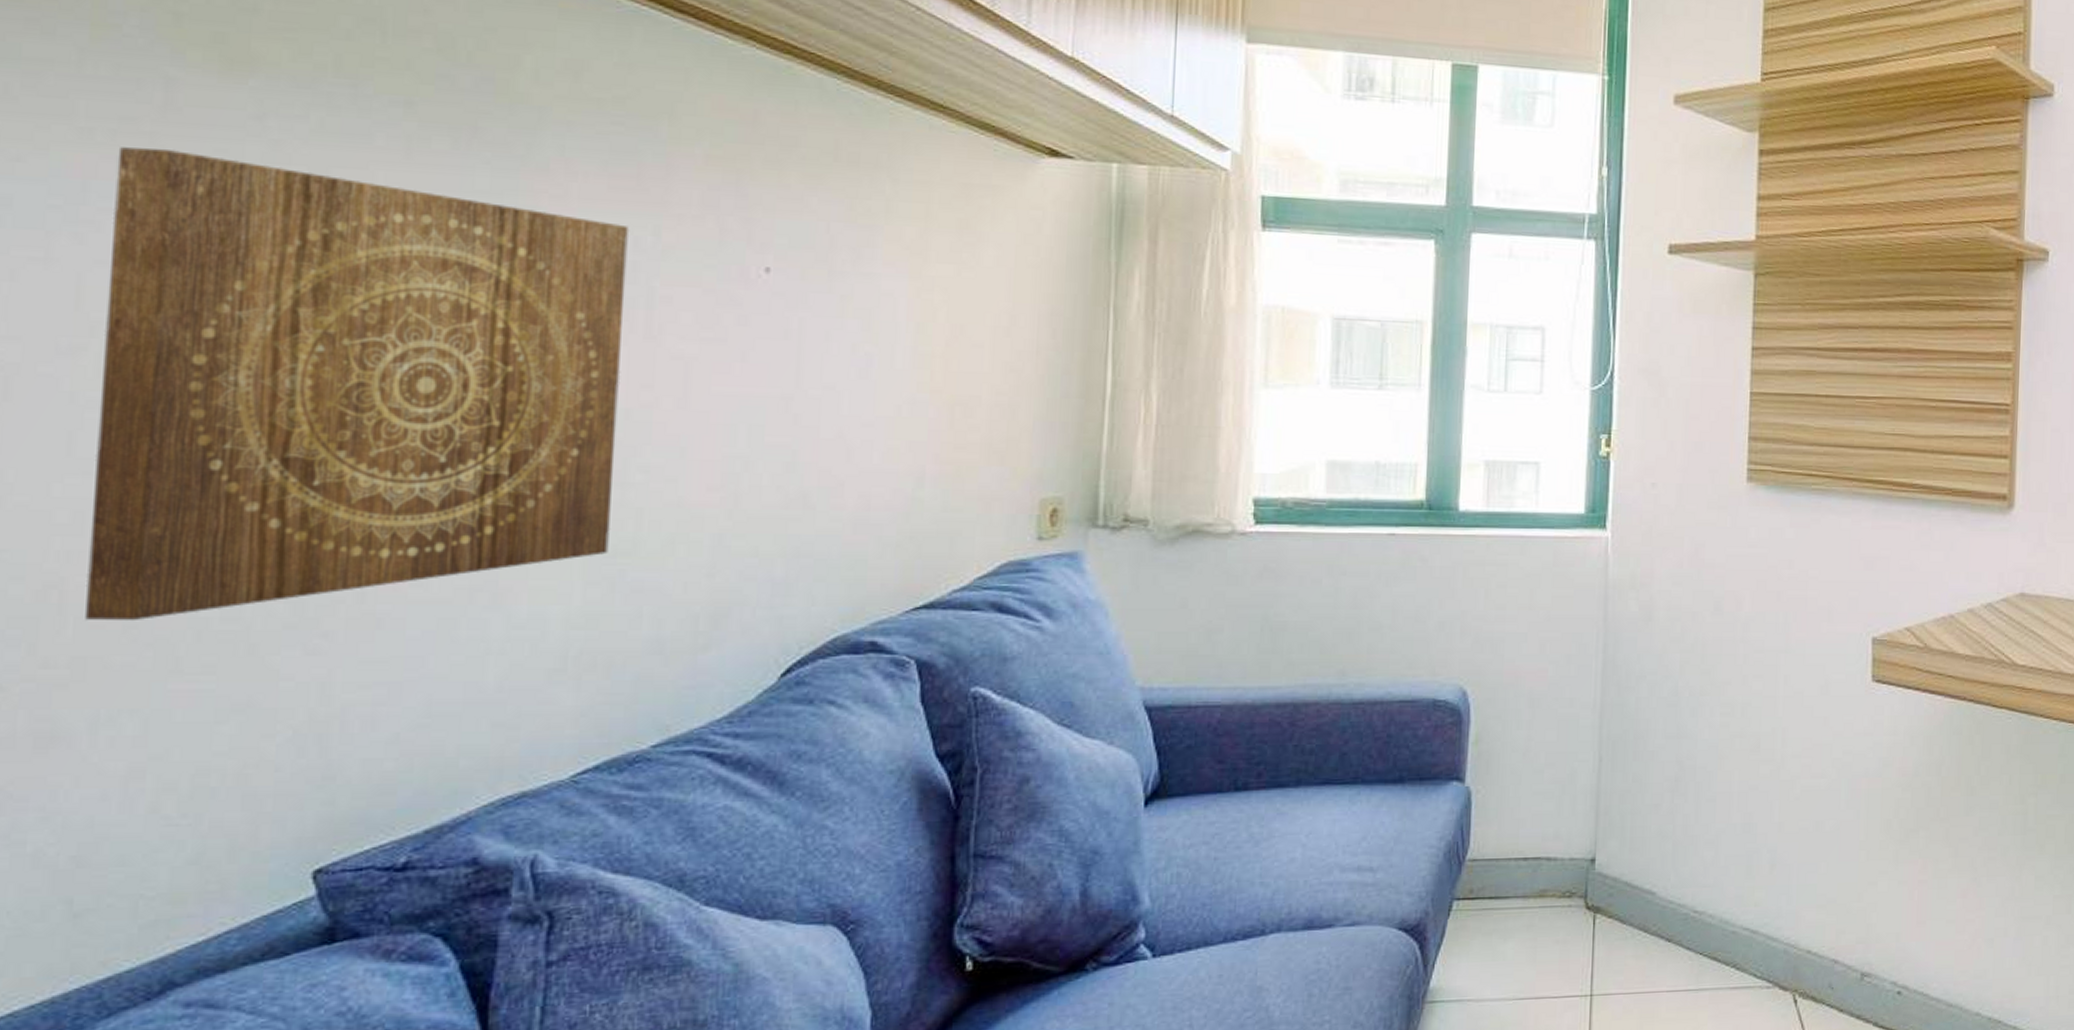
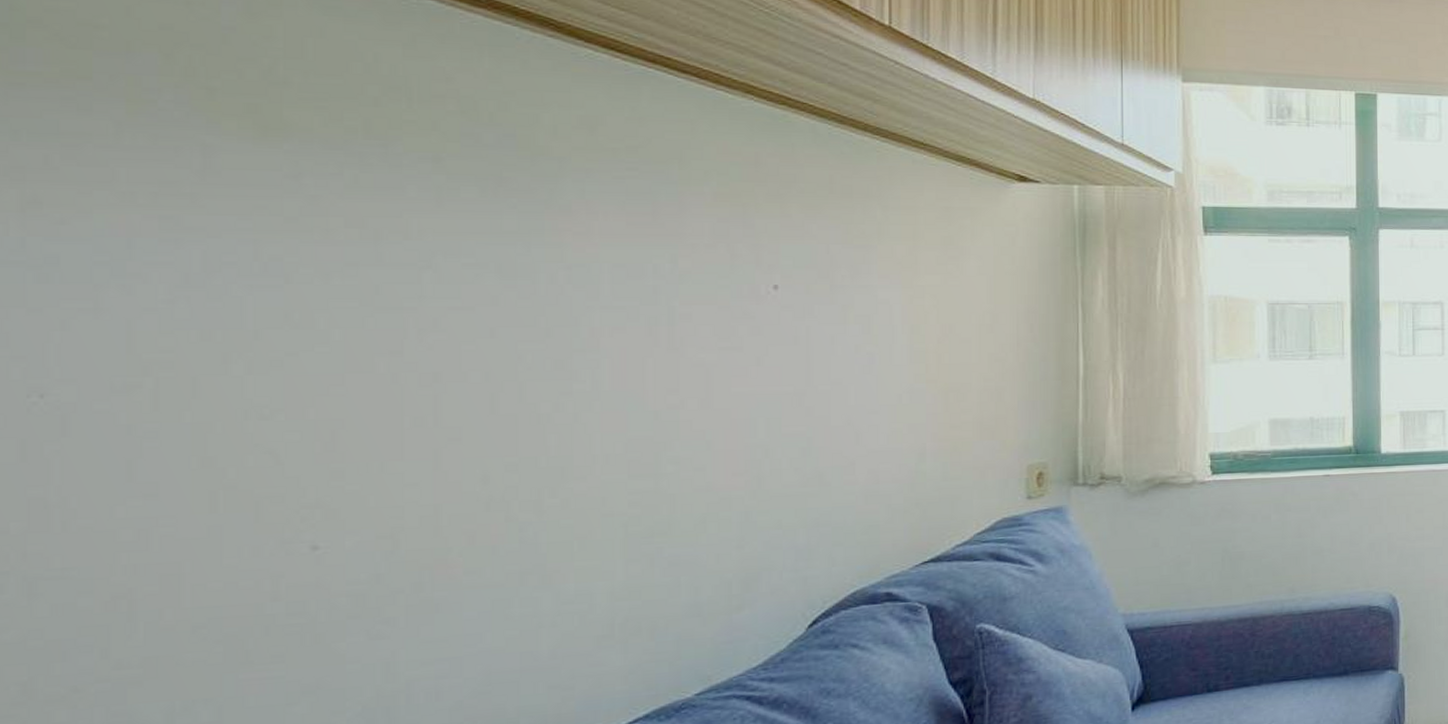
wall art: present [85,147,629,621] -> none [153,208,648,624]

